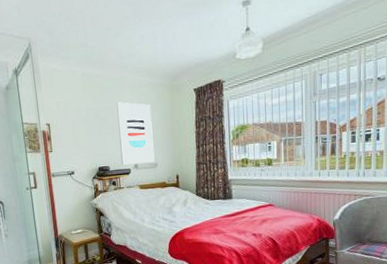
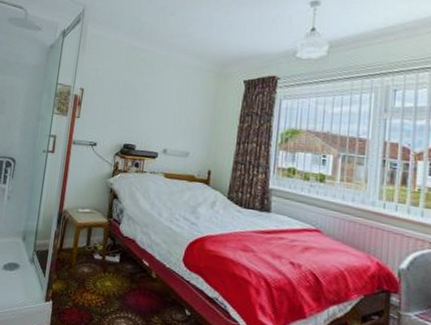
wall art: present [117,102,155,165] -> none [149,80,193,151]

